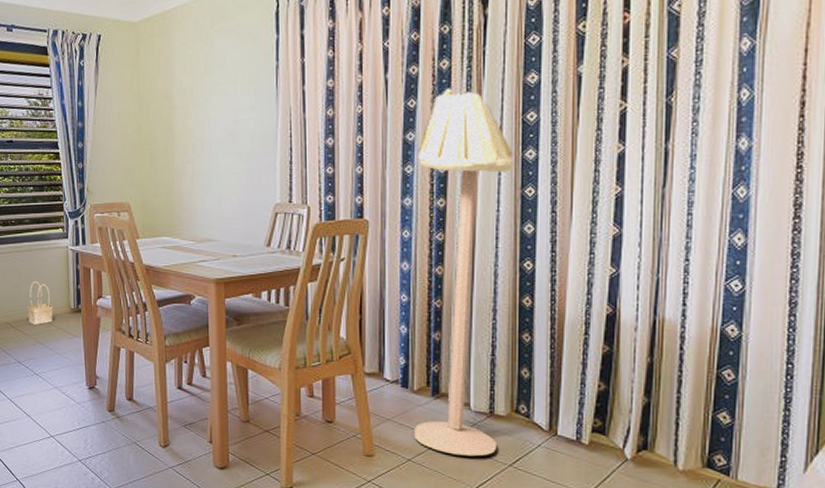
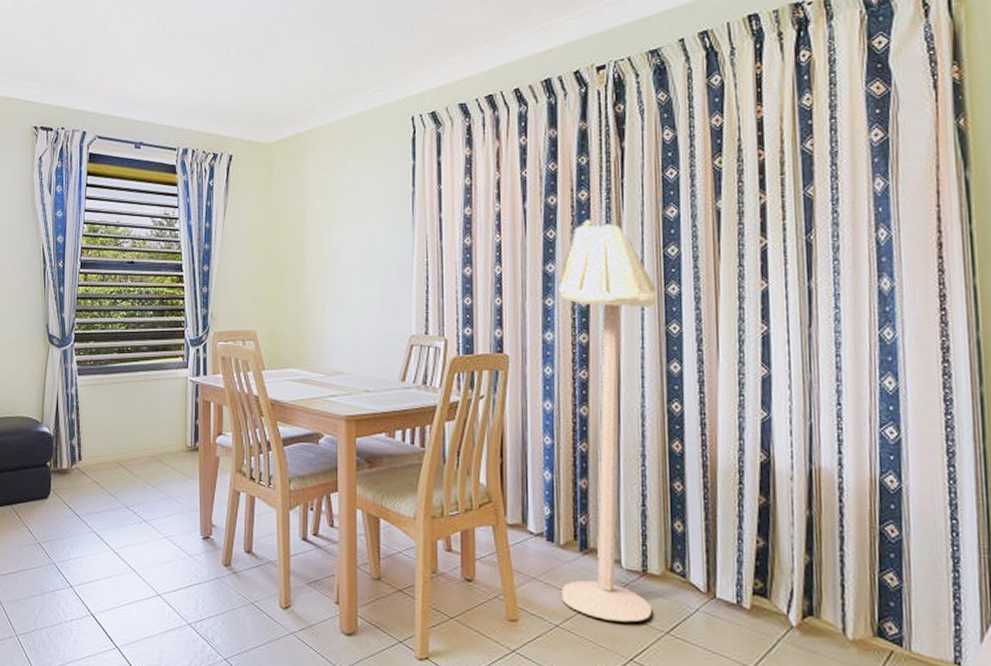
basket: present [27,281,54,325] -> none [139,415,168,465]

